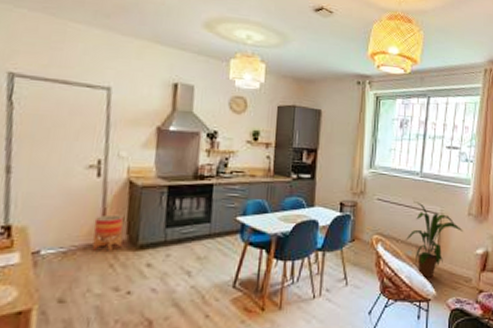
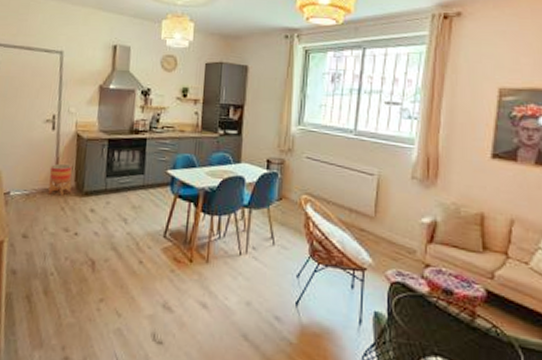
house plant: present [405,200,463,278] -> none [337,160,405,245]

